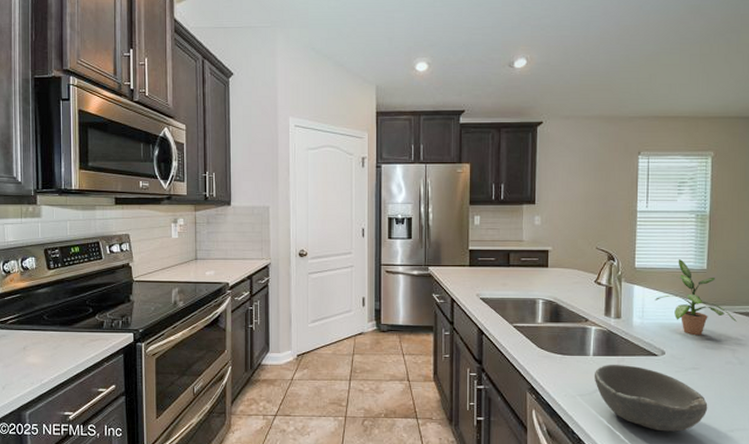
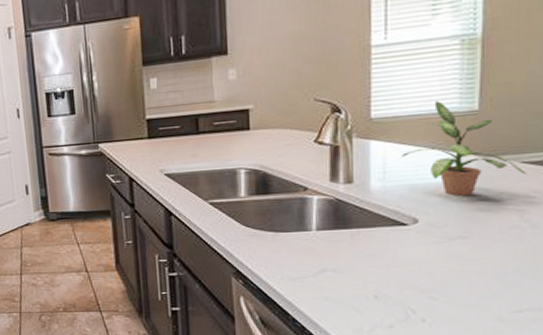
bowl: present [594,365,708,432] -> none [318,239,483,315]

